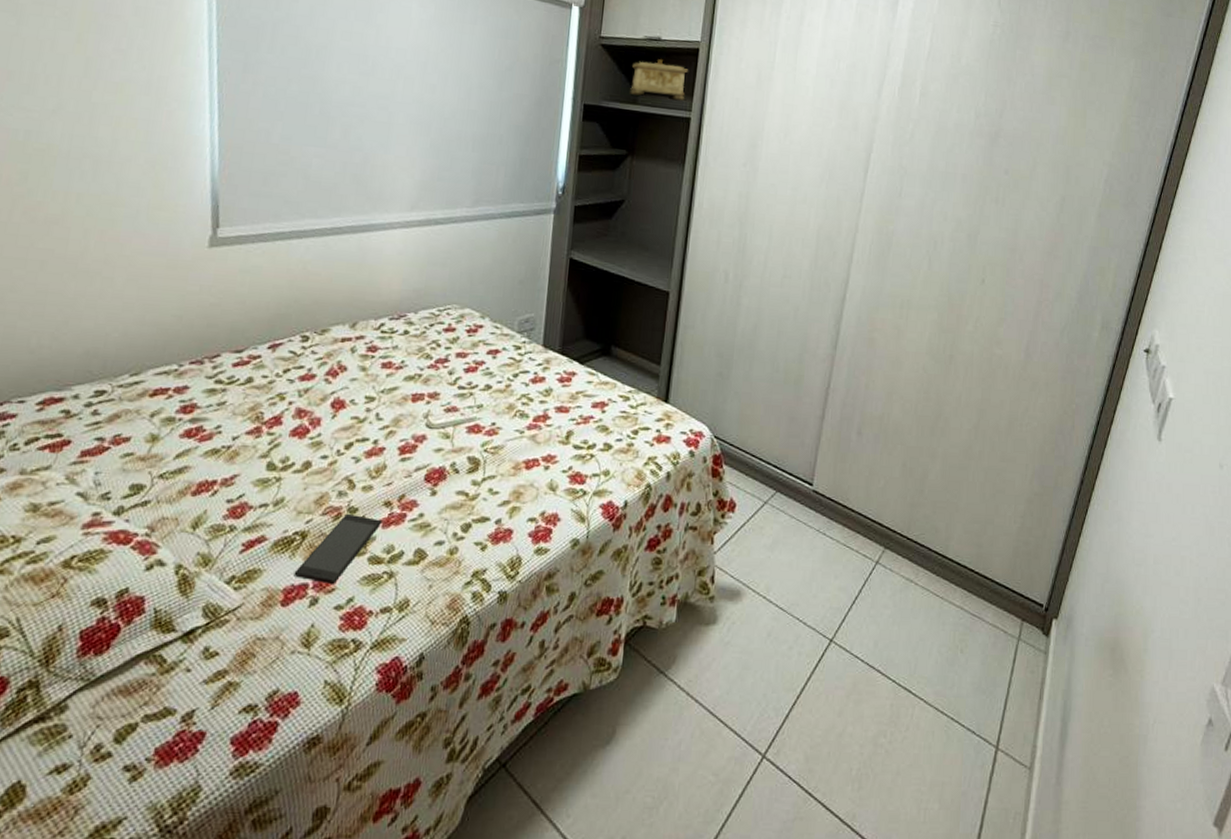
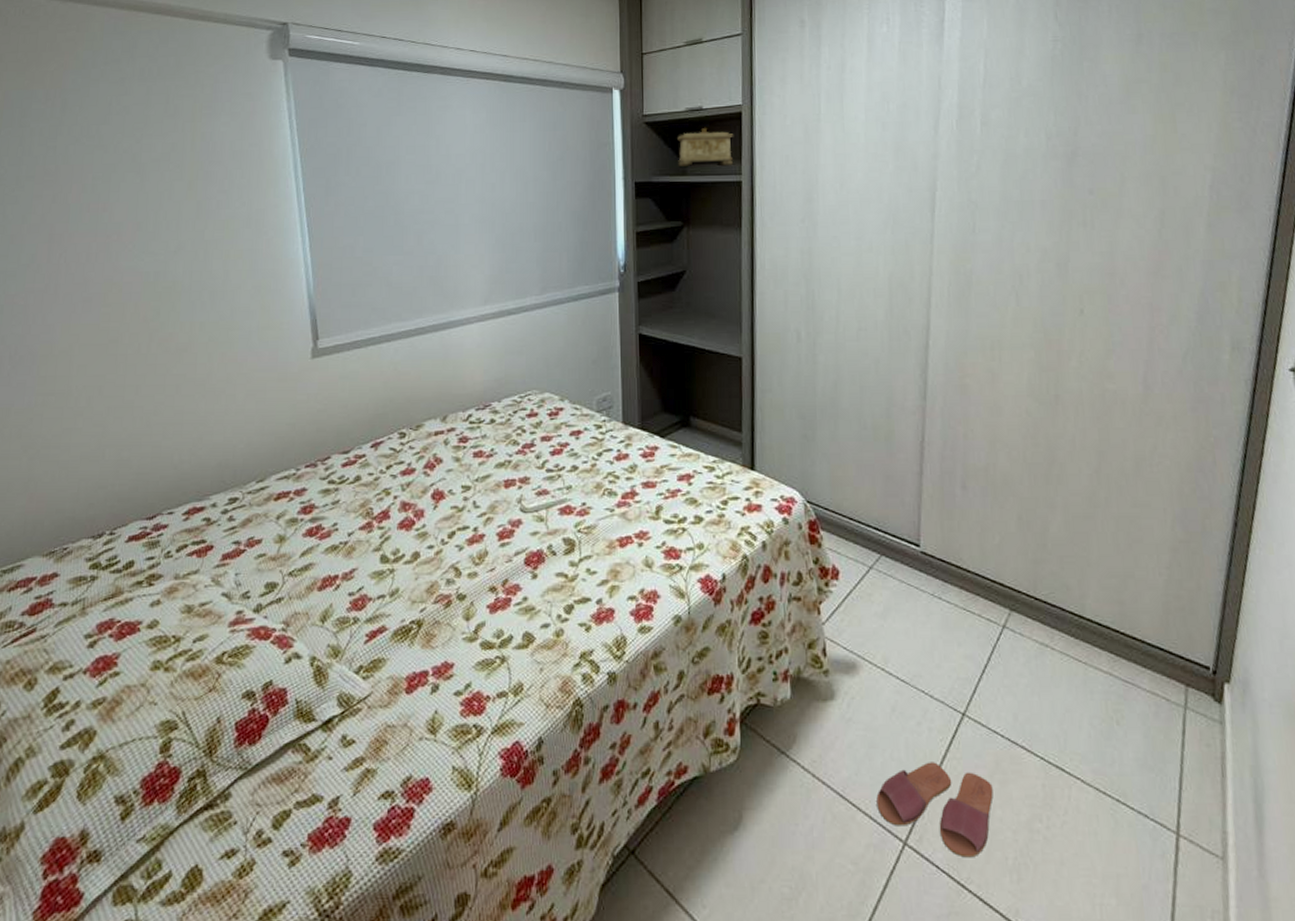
smartphone: present [293,513,382,584] -> none [414,600,490,670]
slippers: none [743,683,848,769] -> present [876,762,993,858]

